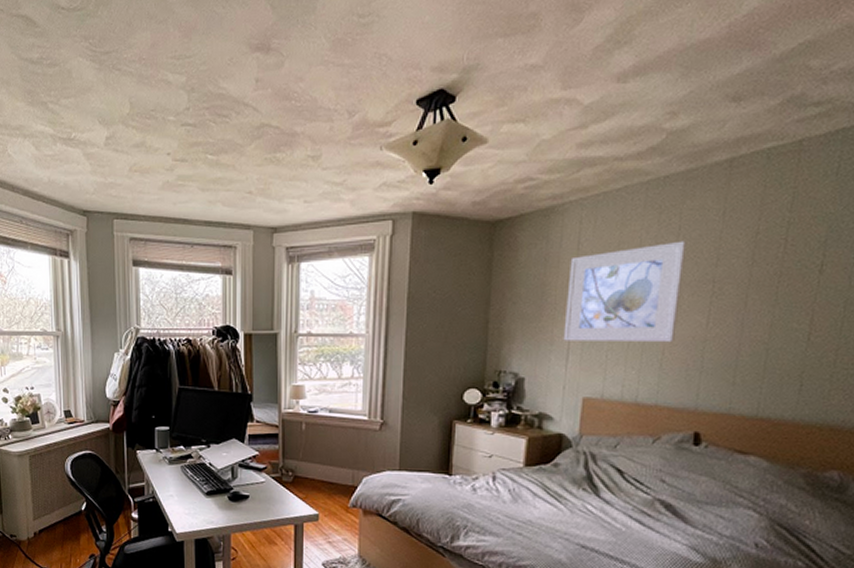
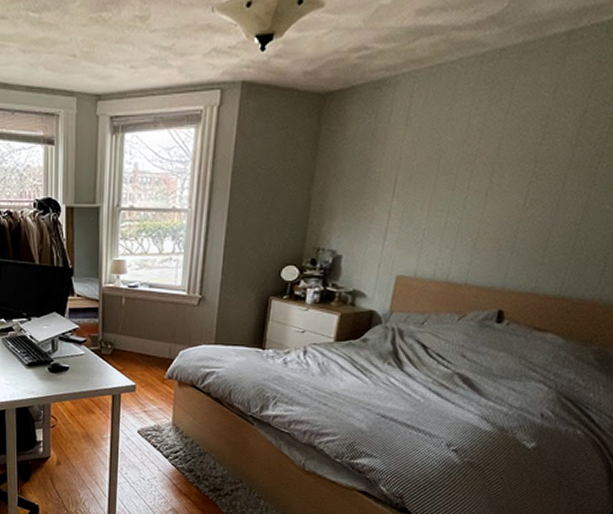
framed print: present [563,240,687,343] -> none [383,118,515,223]

